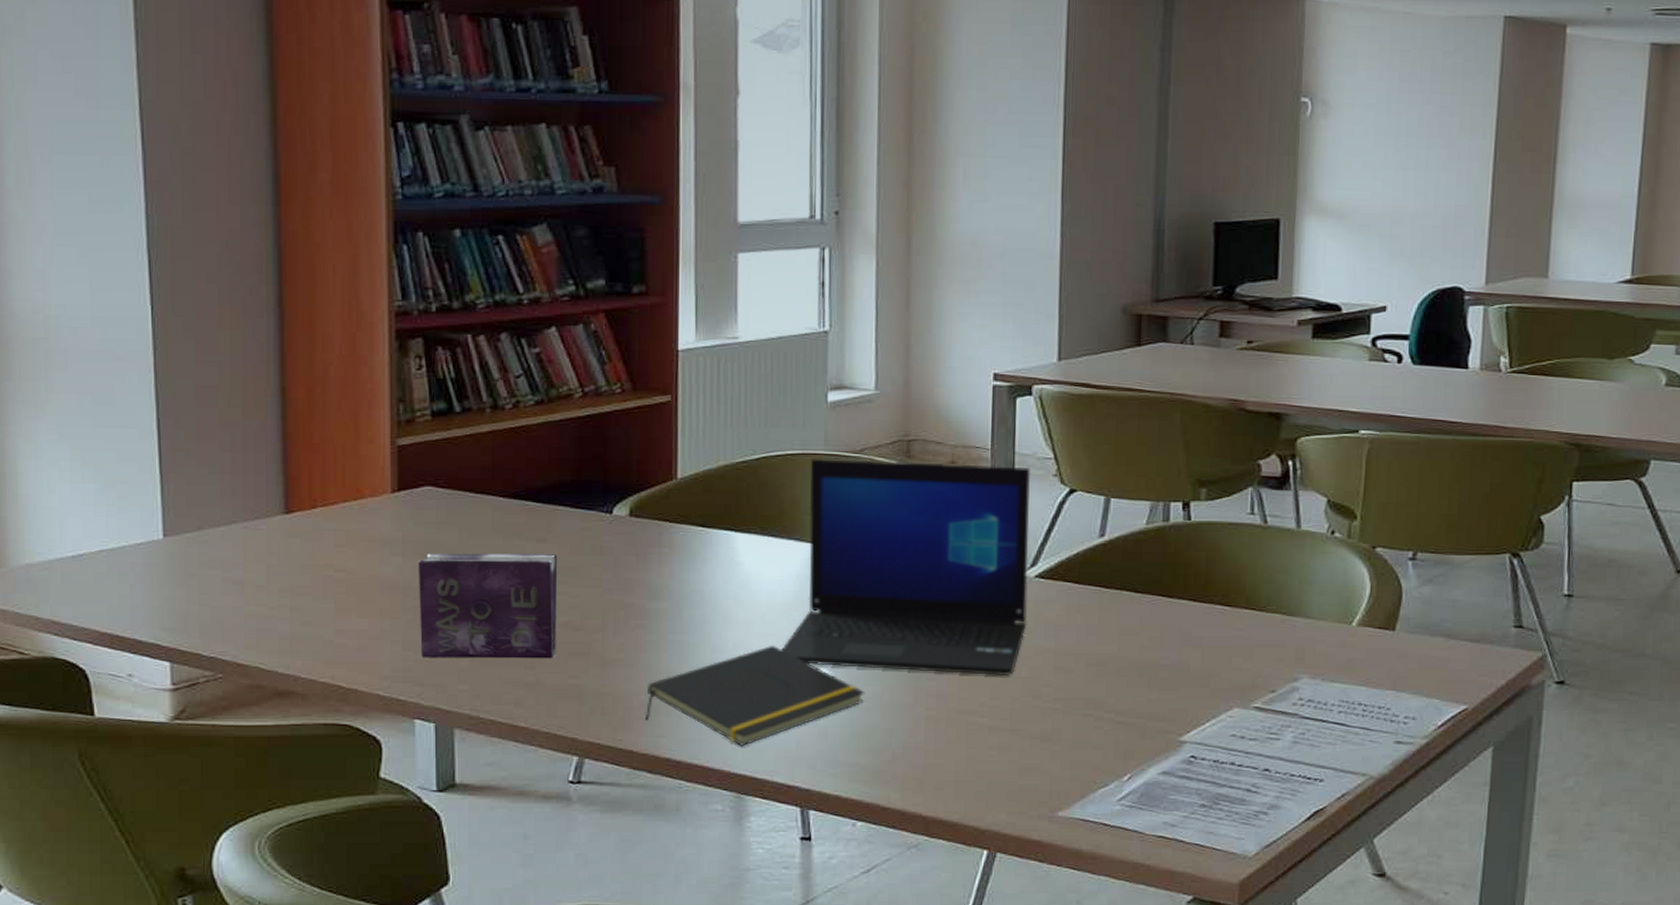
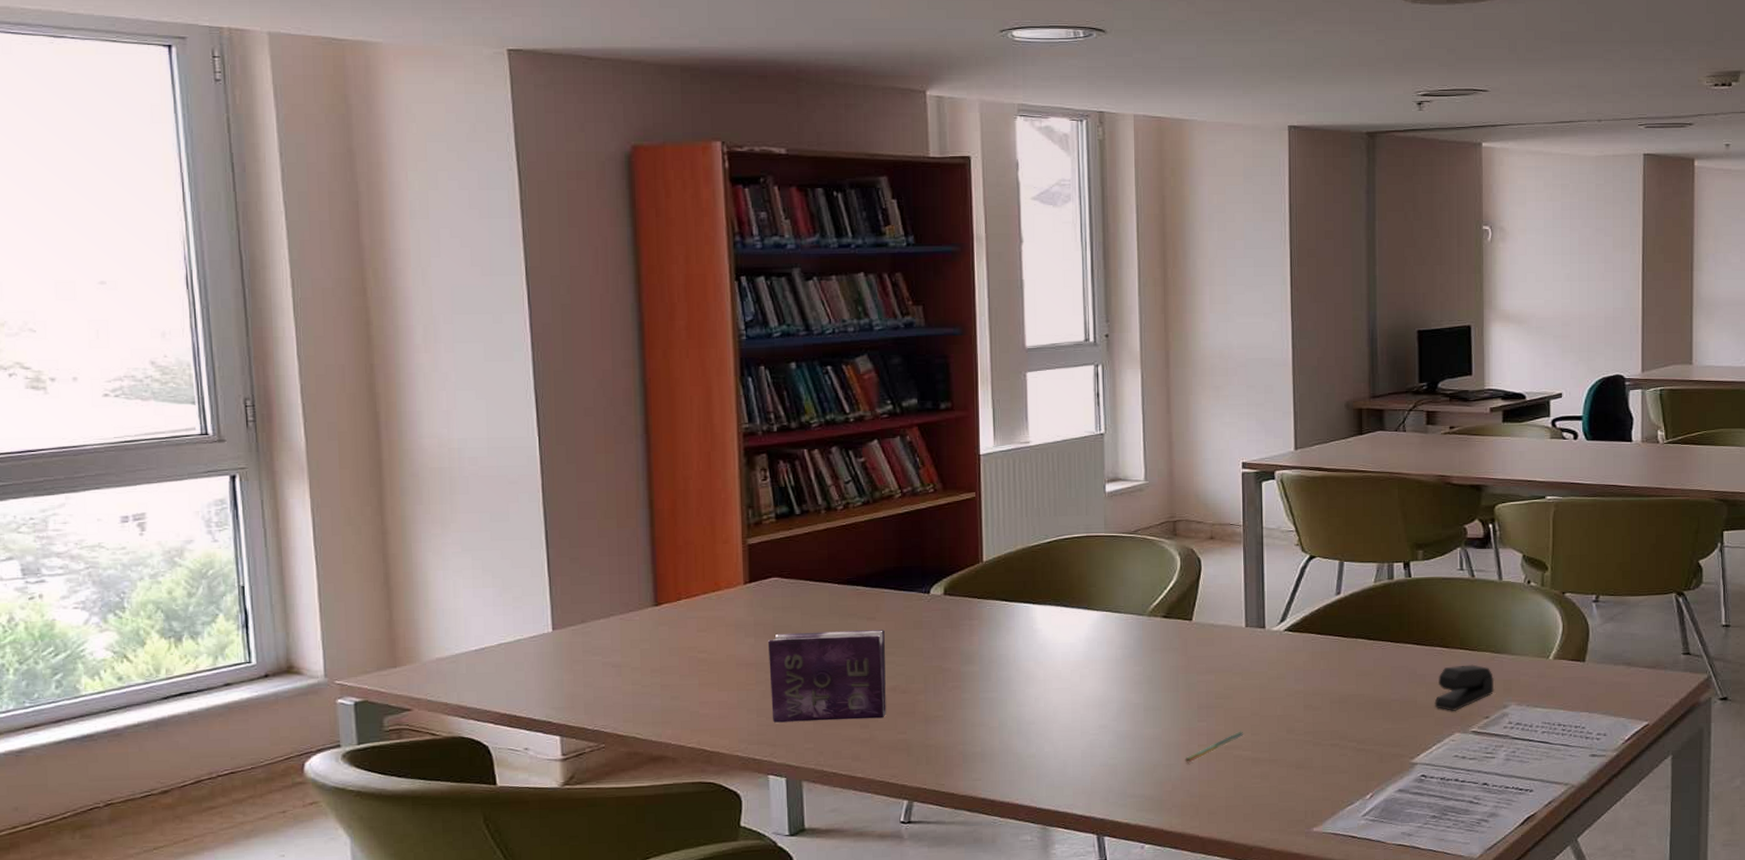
notepad: present [644,645,865,746] -> none [963,698,1147,785]
laptop: present [781,458,1031,677] -> none [1076,538,1280,716]
pen: none [909,693,980,728] -> present [1185,731,1243,763]
stapler: none [1211,627,1285,682] -> present [1434,664,1495,711]

